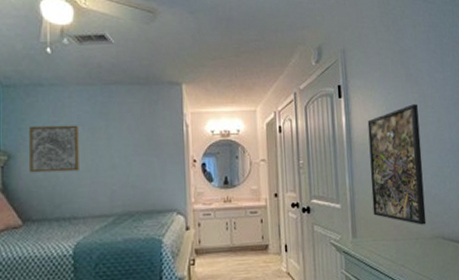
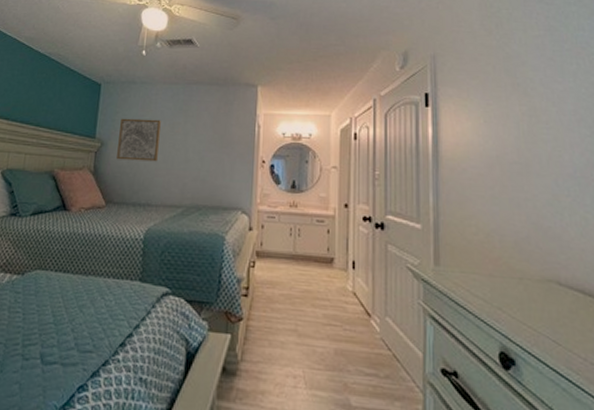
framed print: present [367,104,427,225] -> none [459,118,535,263]

